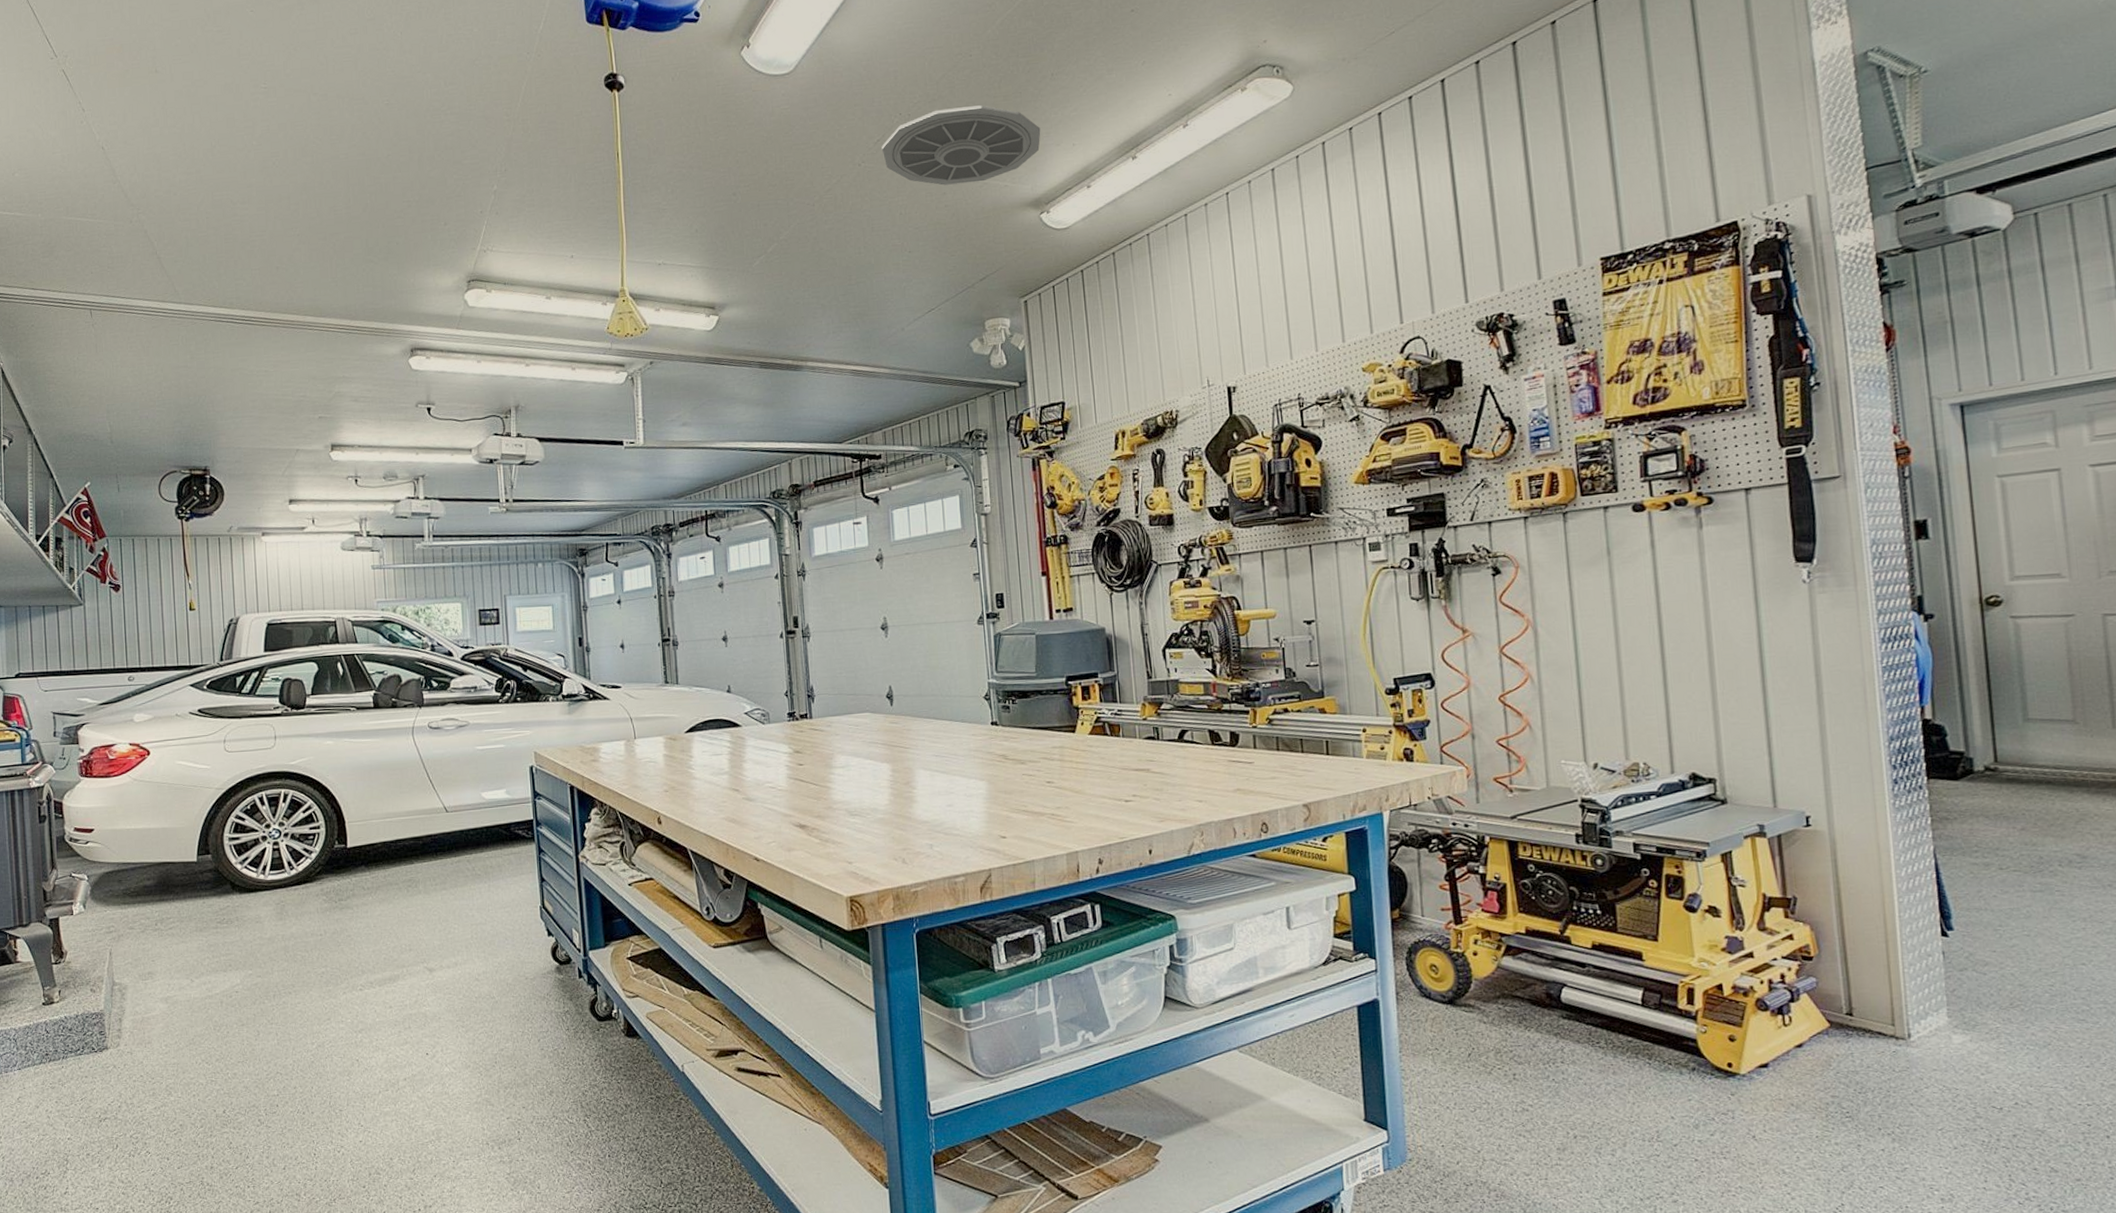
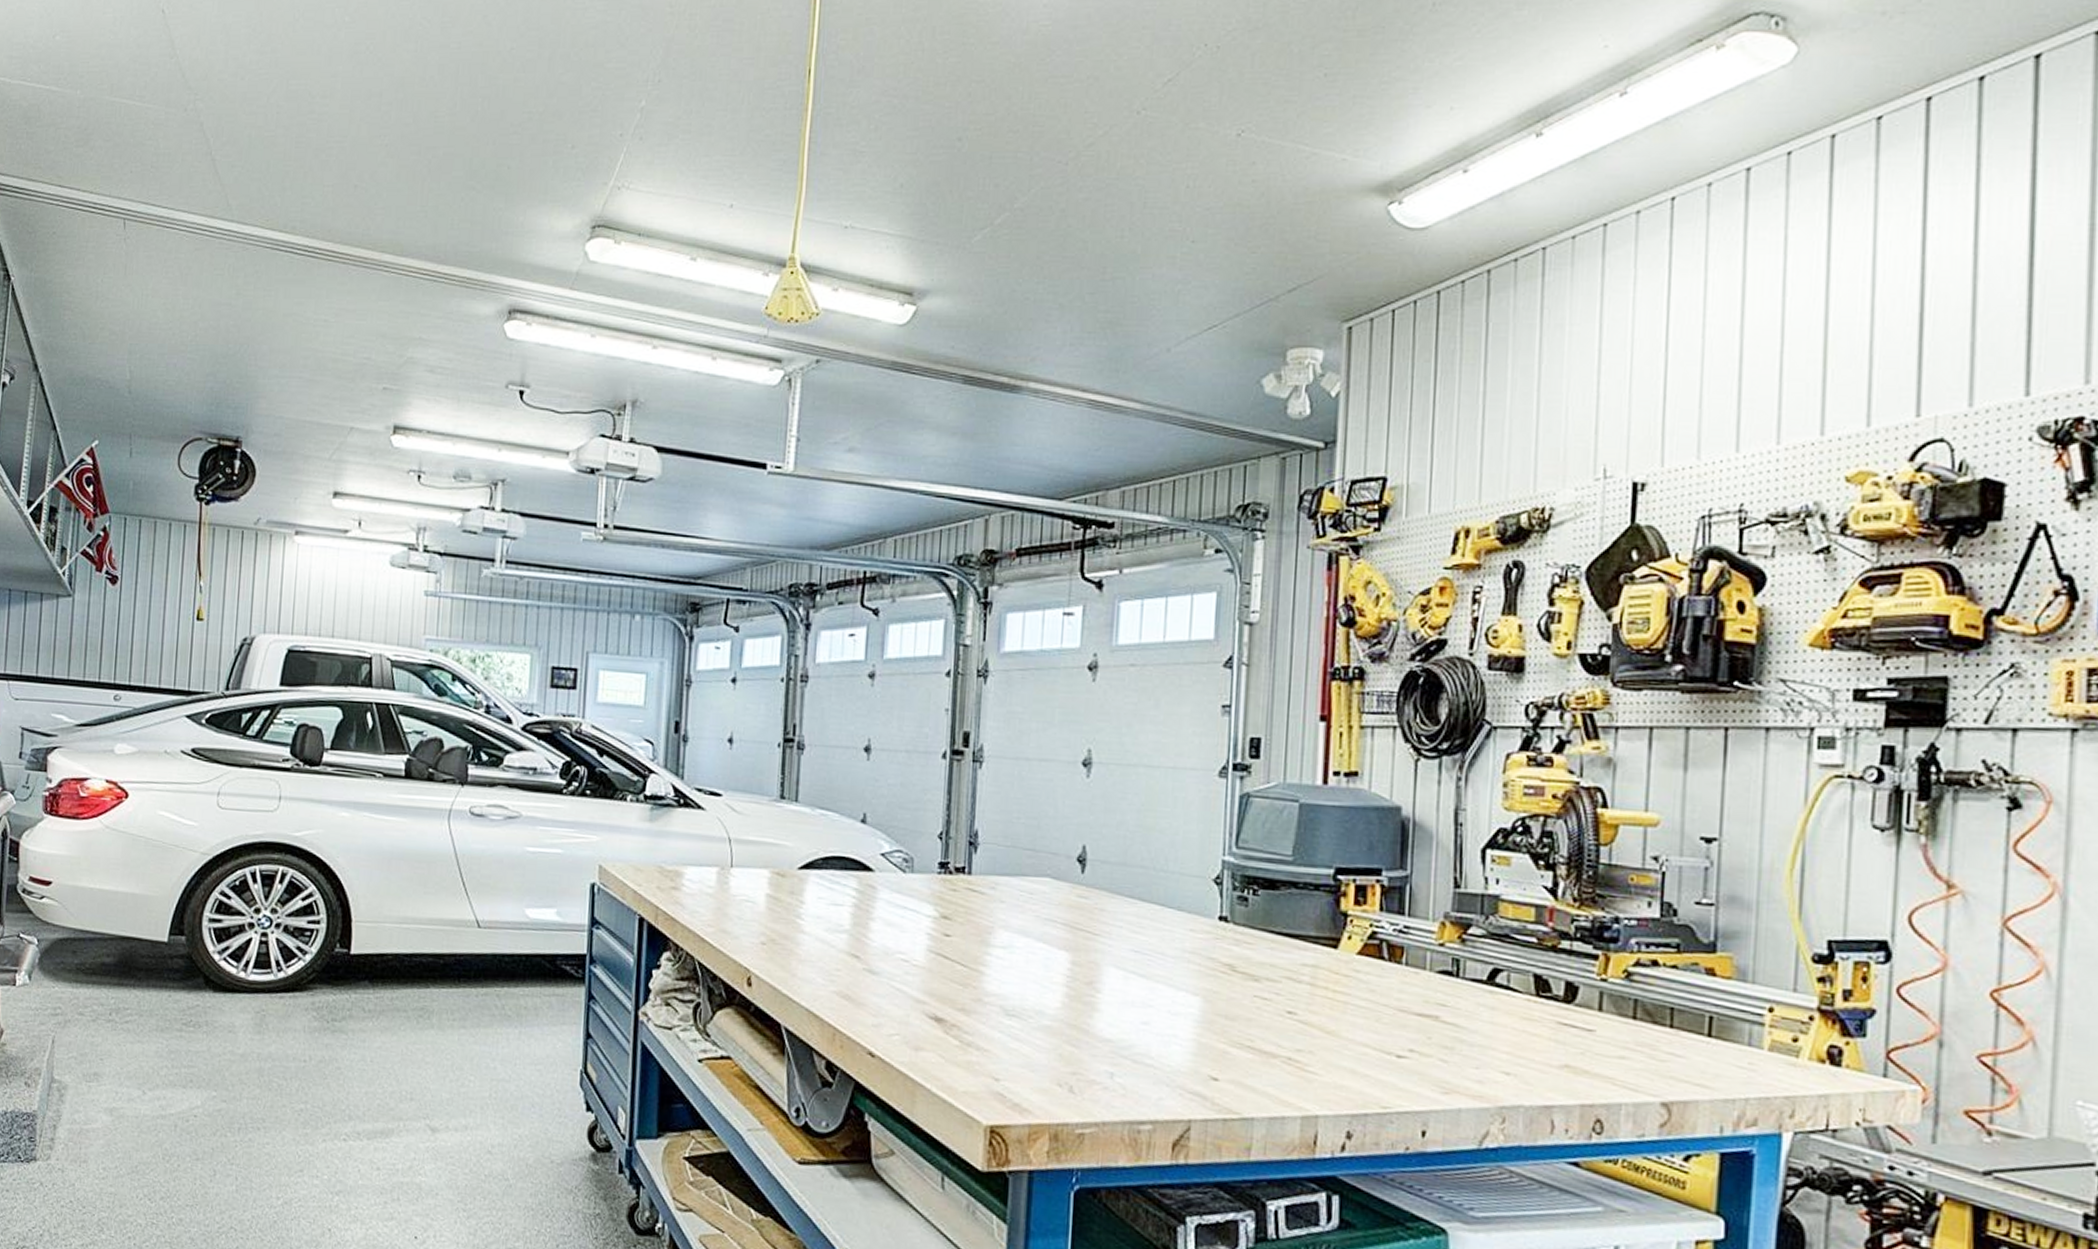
ceiling vent: present [881,105,1041,186] -> none [1172,41,1406,152]

